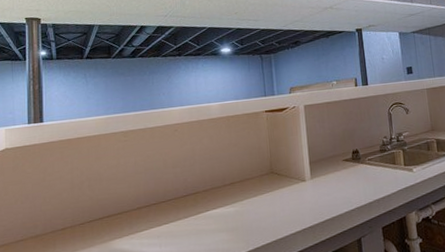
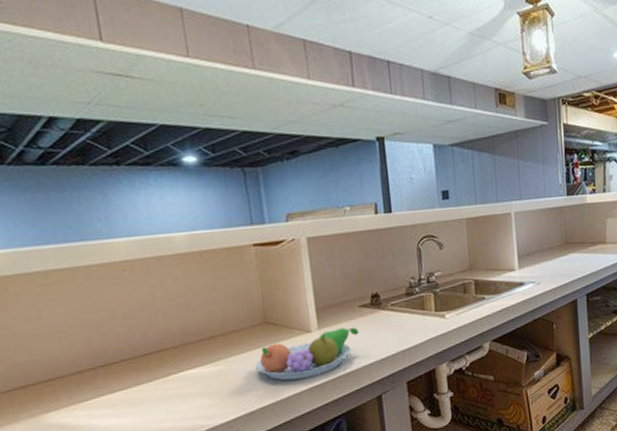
fruit bowl: none [262,178,343,222] -> present [255,327,359,381]

